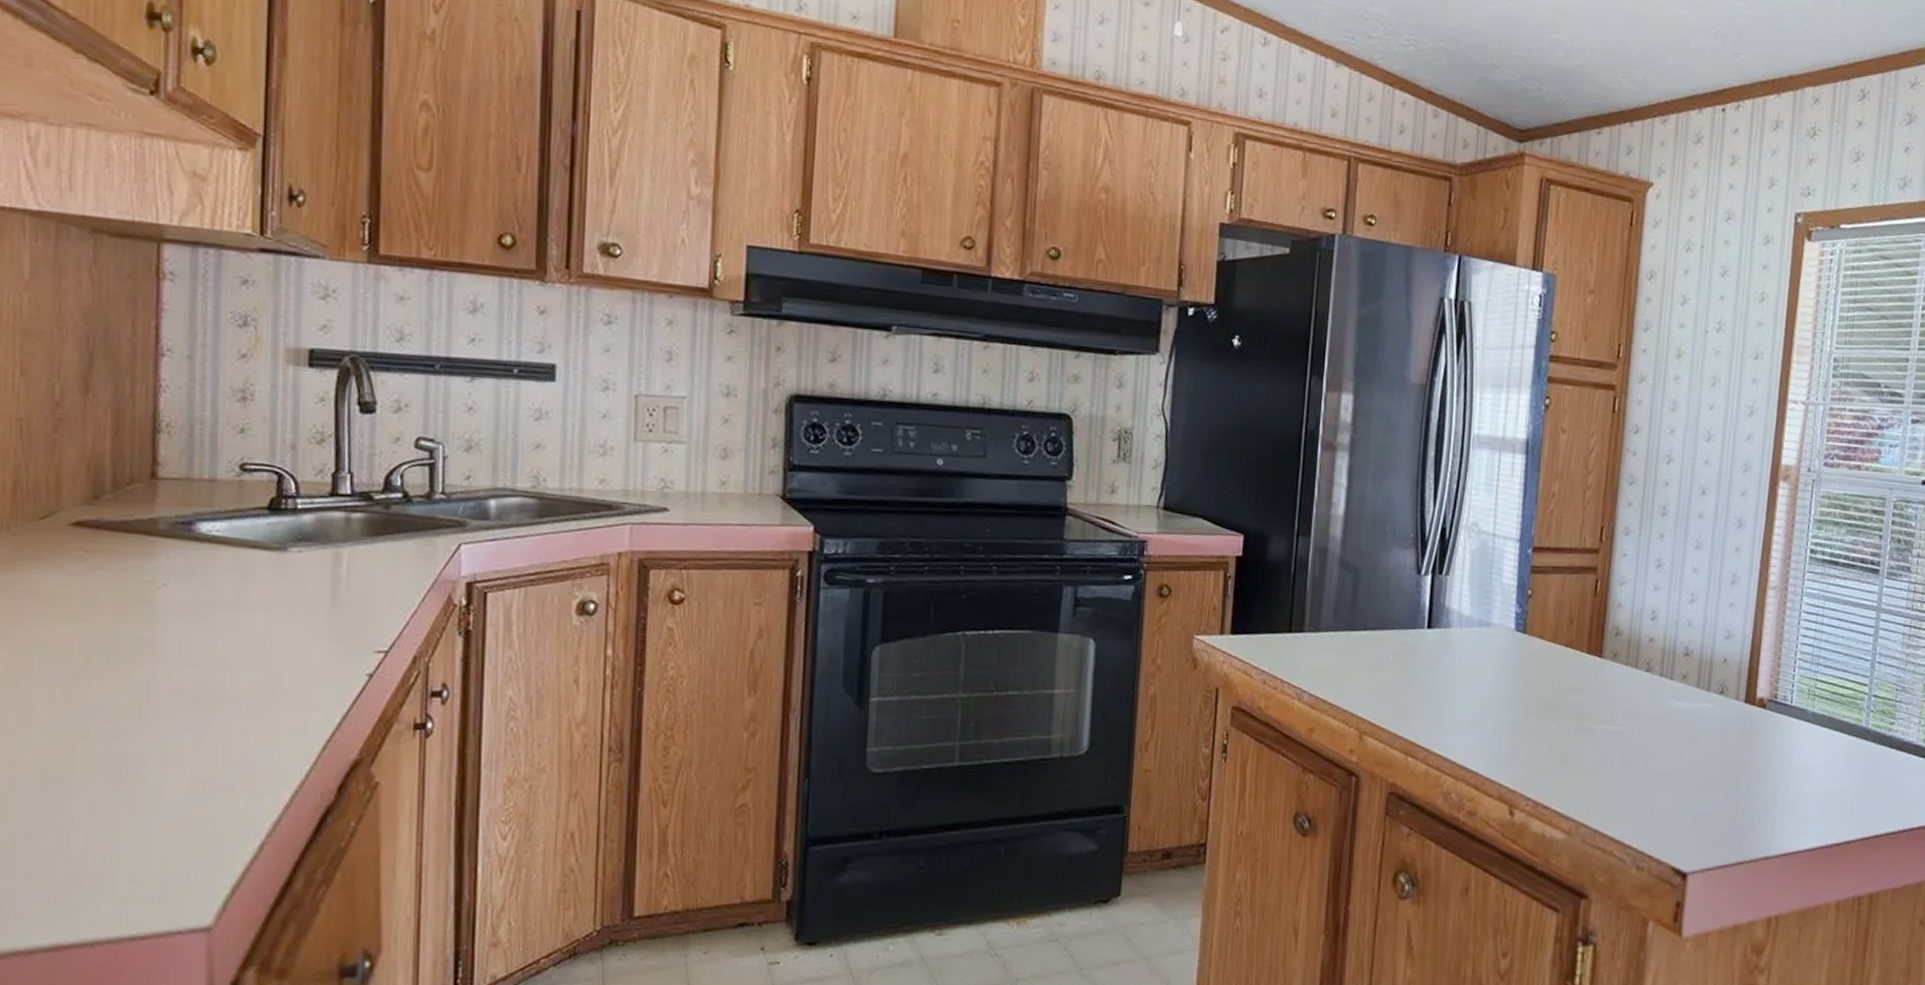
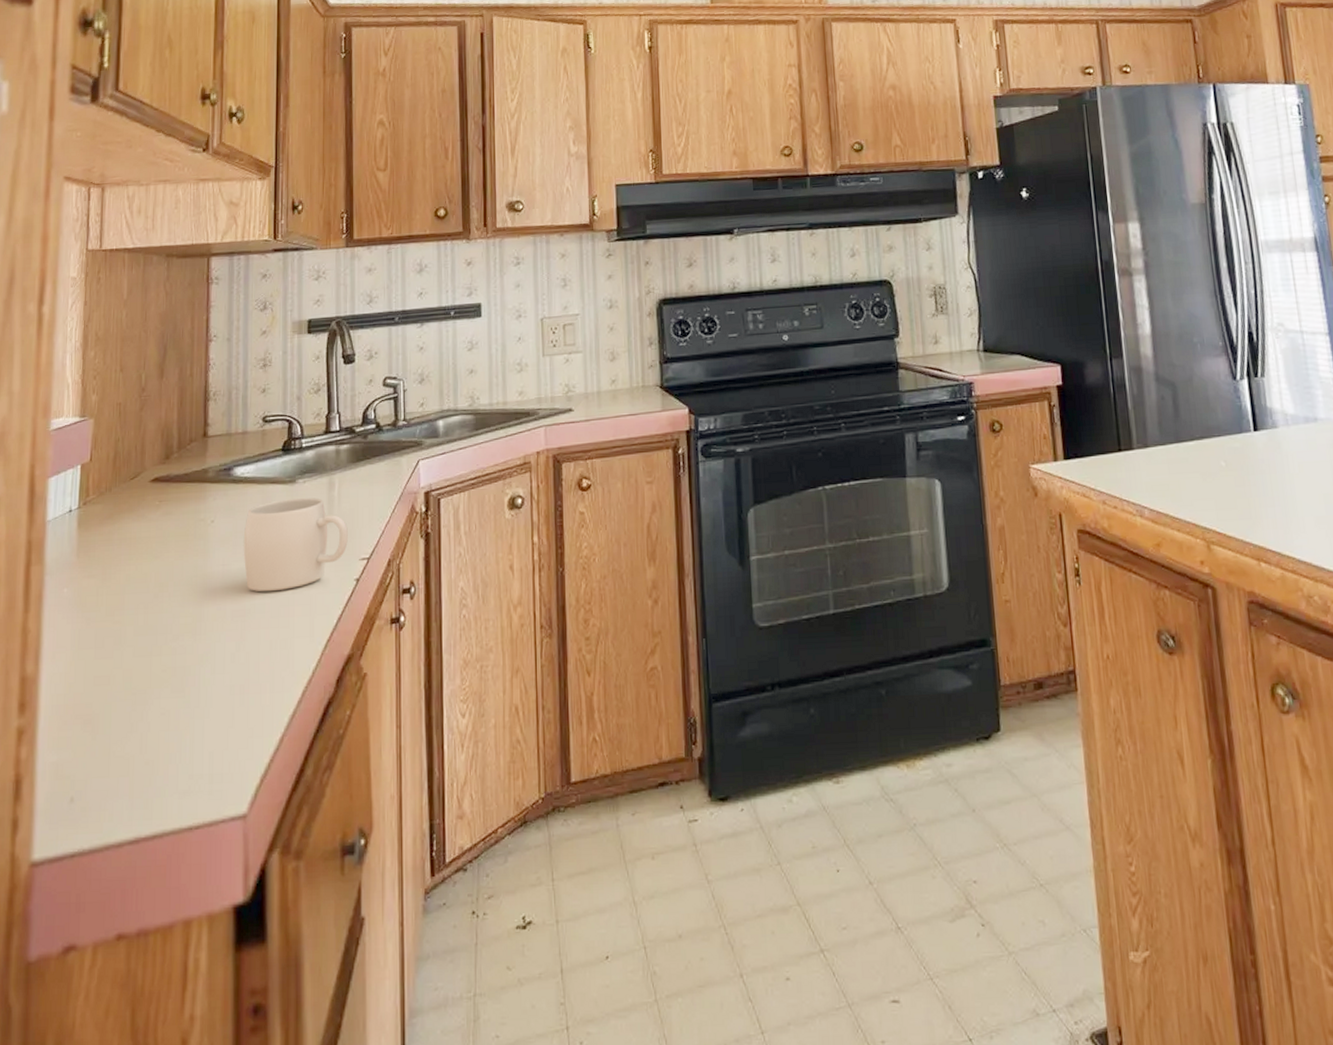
mug: none [209,569,359,678] -> present [243,498,348,592]

